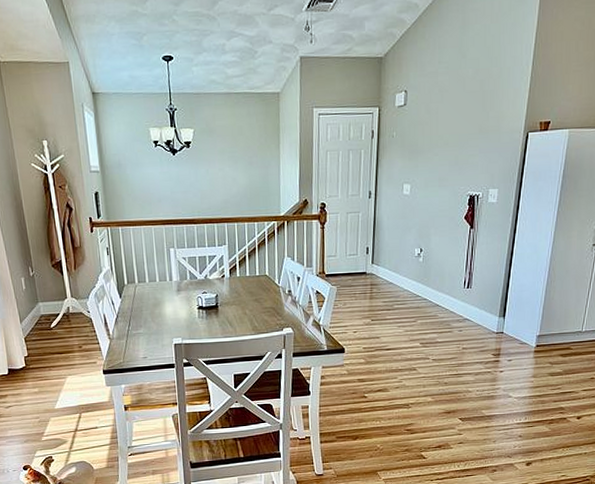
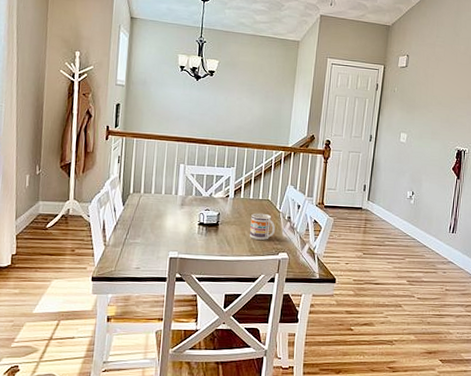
mug: none [250,289,277,318] -> present [250,213,276,240]

